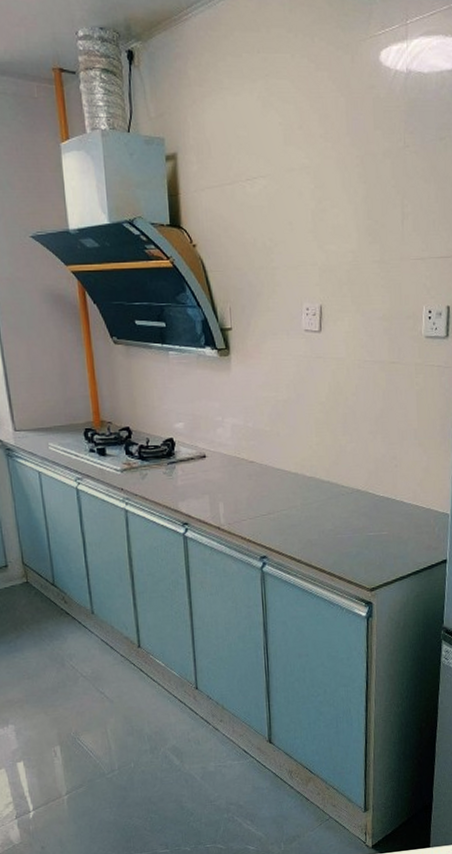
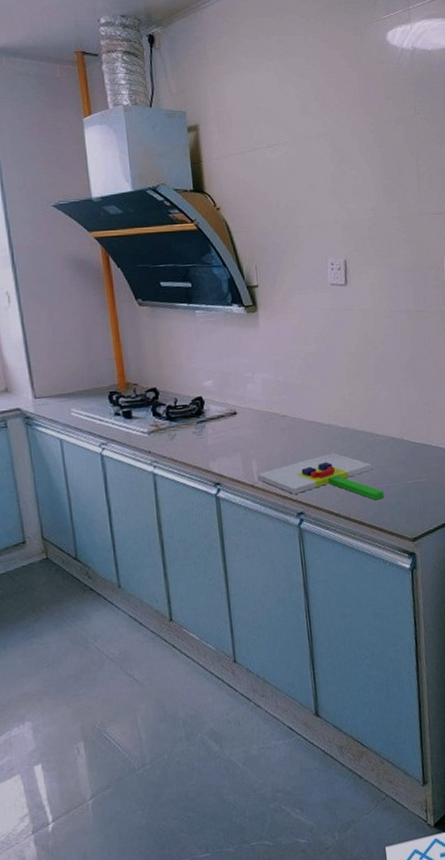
chopping board: none [224,501,346,550] -> present [258,452,385,501]

